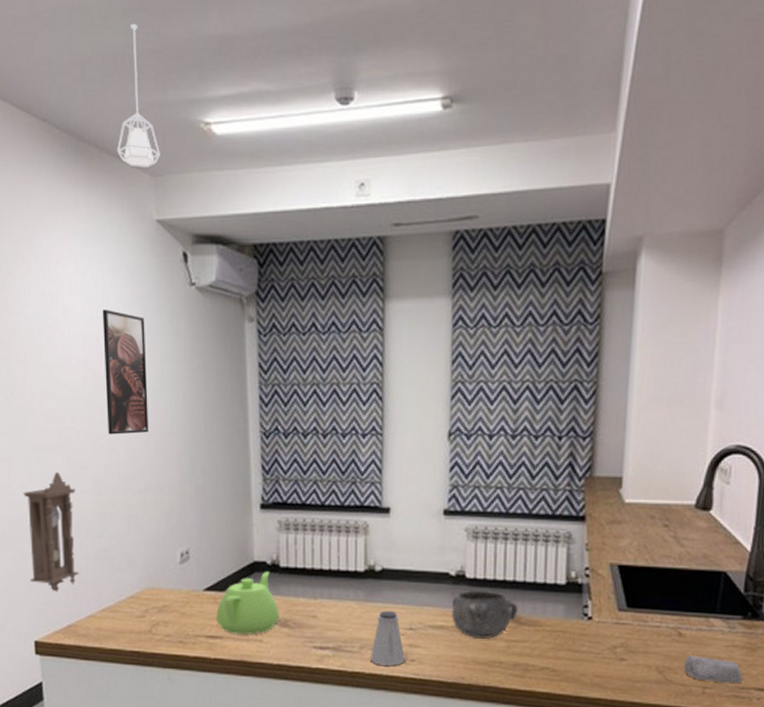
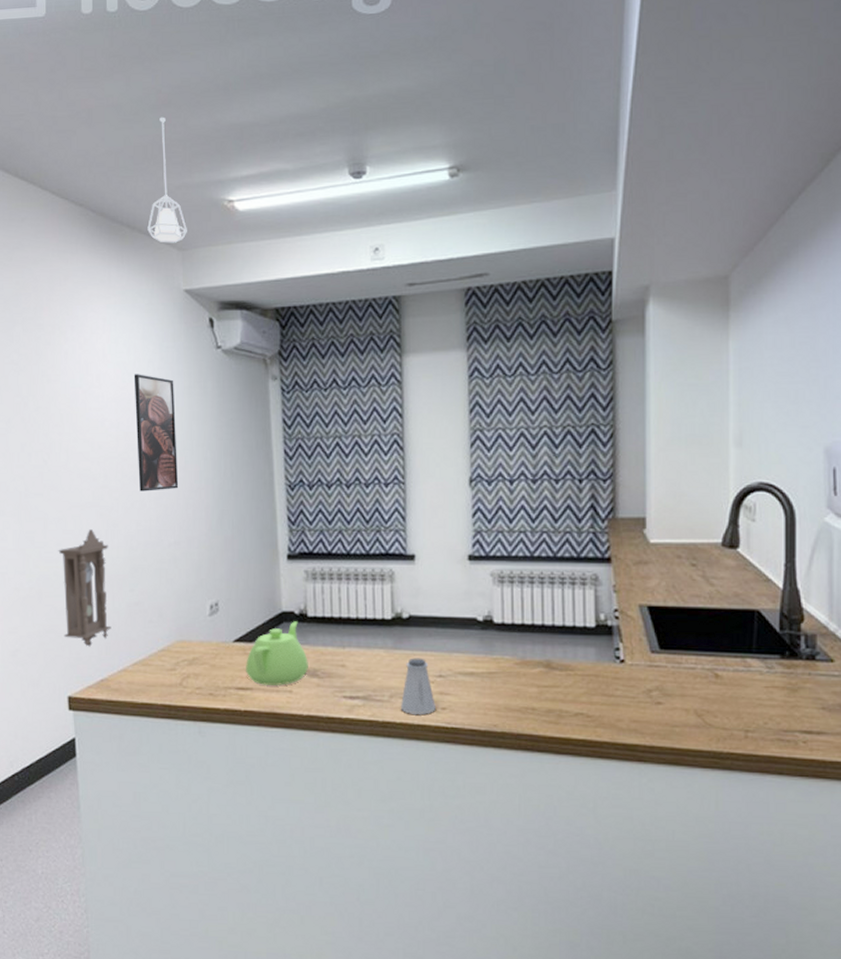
decorative bowl: present [451,590,519,639] -> none [480,635,549,685]
soap bar: present [683,655,743,684] -> none [723,697,786,726]

